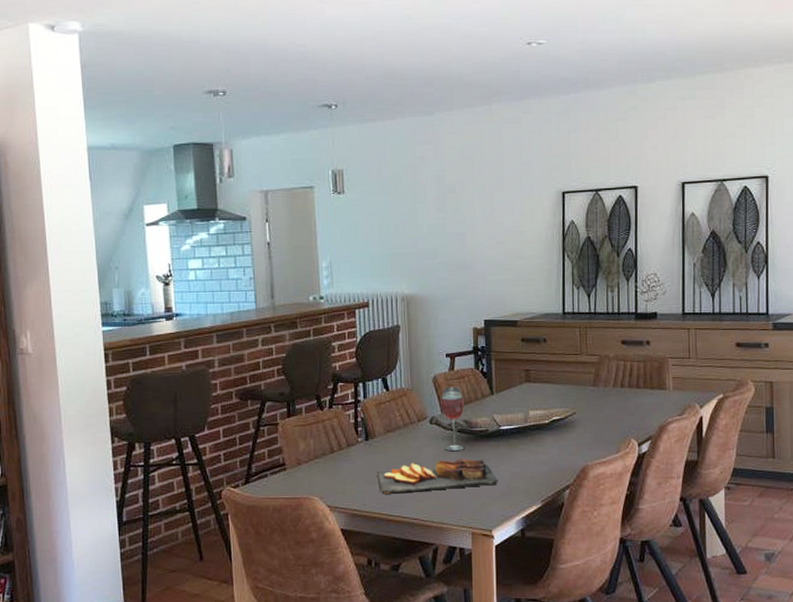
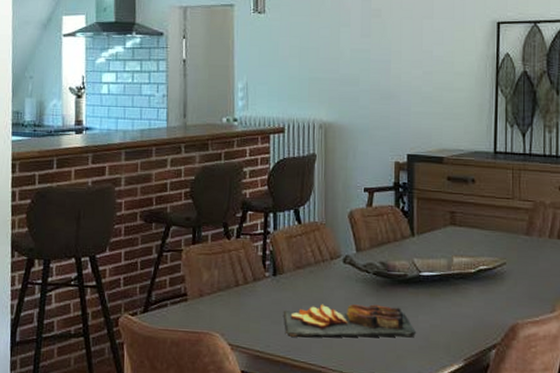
wineglass: present [441,387,465,452] -> none [356,224,383,296]

